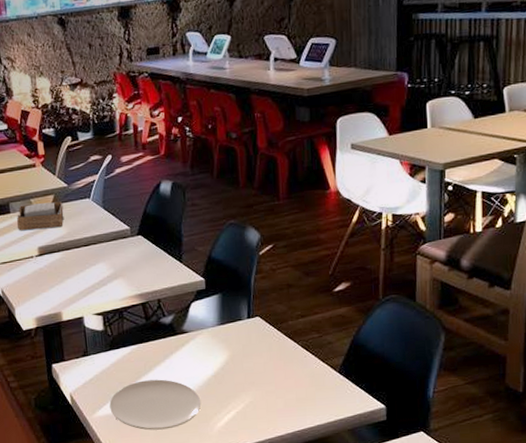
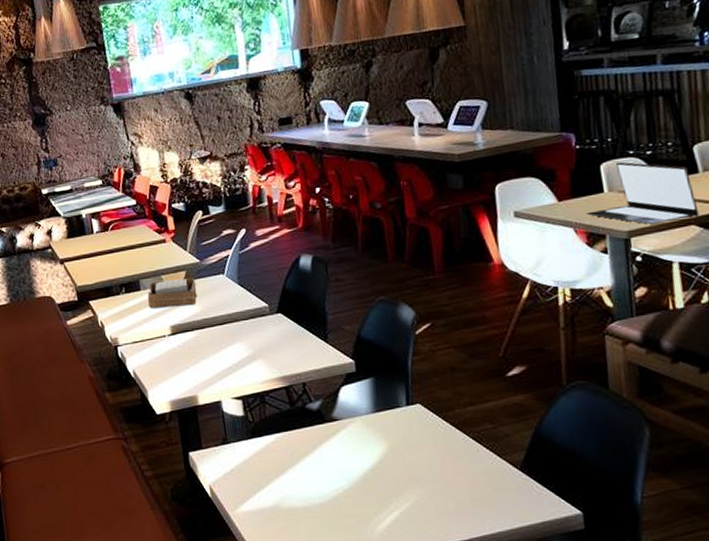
plate: present [109,379,202,430] -> none [253,472,359,530]
laptop: none [411,100,502,159] -> present [586,162,700,225]

